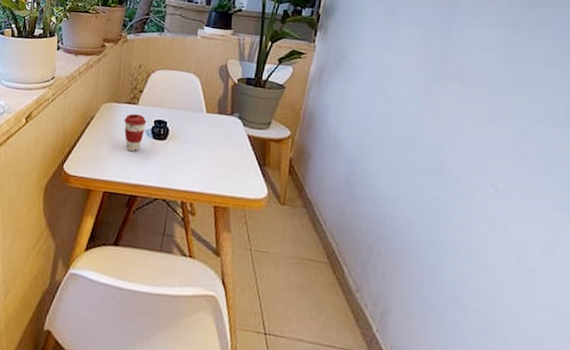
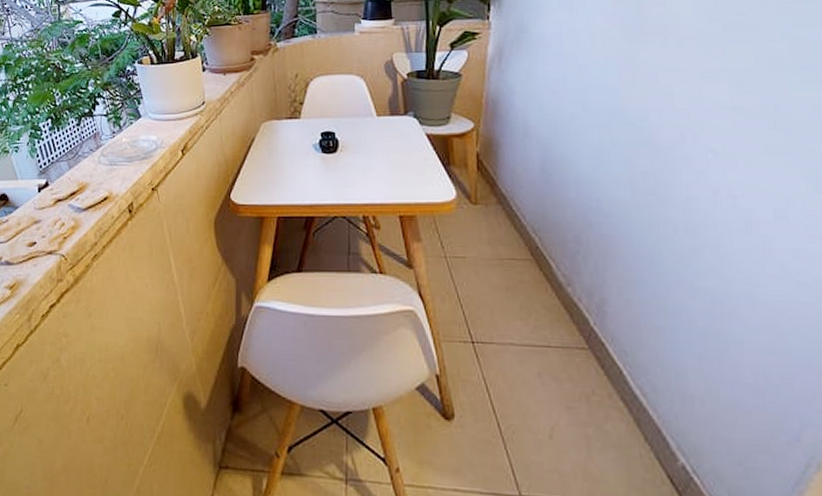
coffee cup: present [124,114,147,152] -> none [287,129,313,171]

